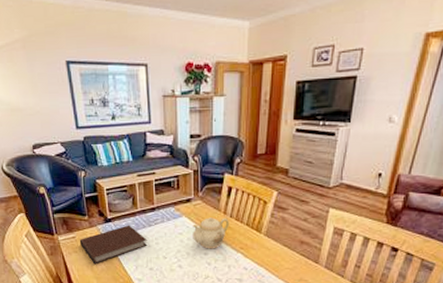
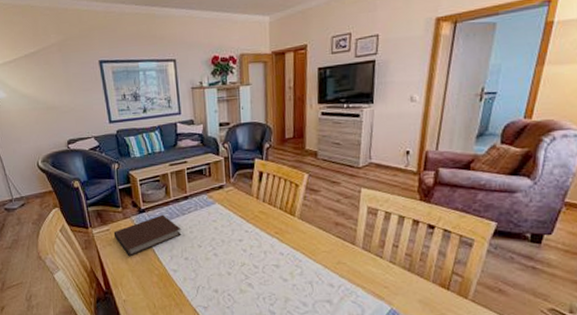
teapot: present [193,217,229,249] -> none [226,202,262,236]

